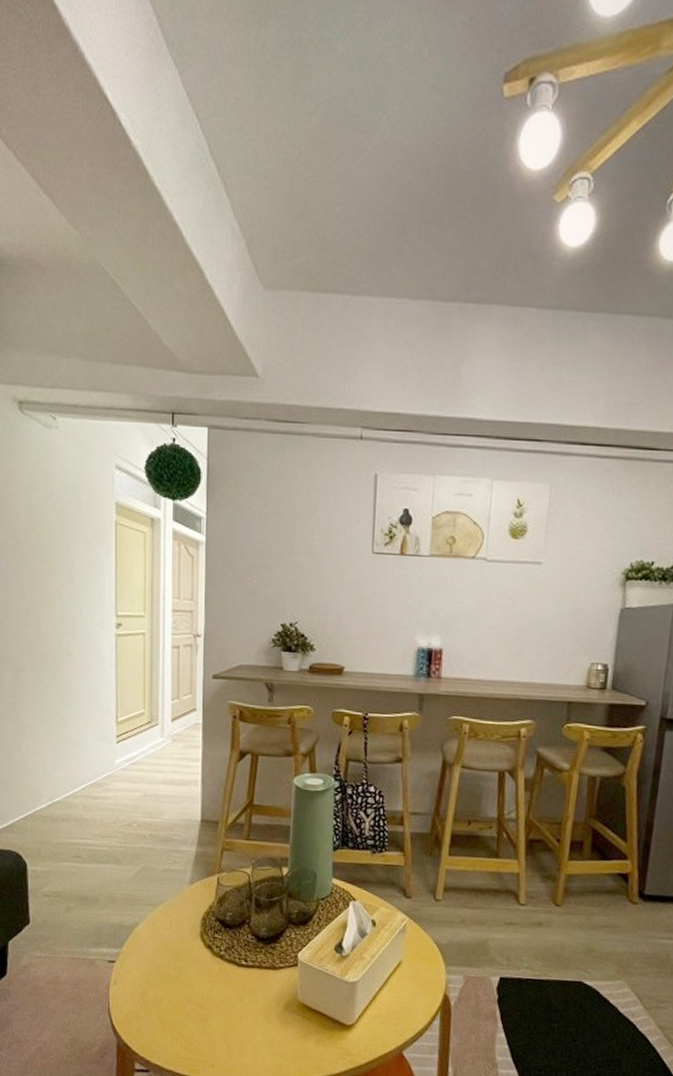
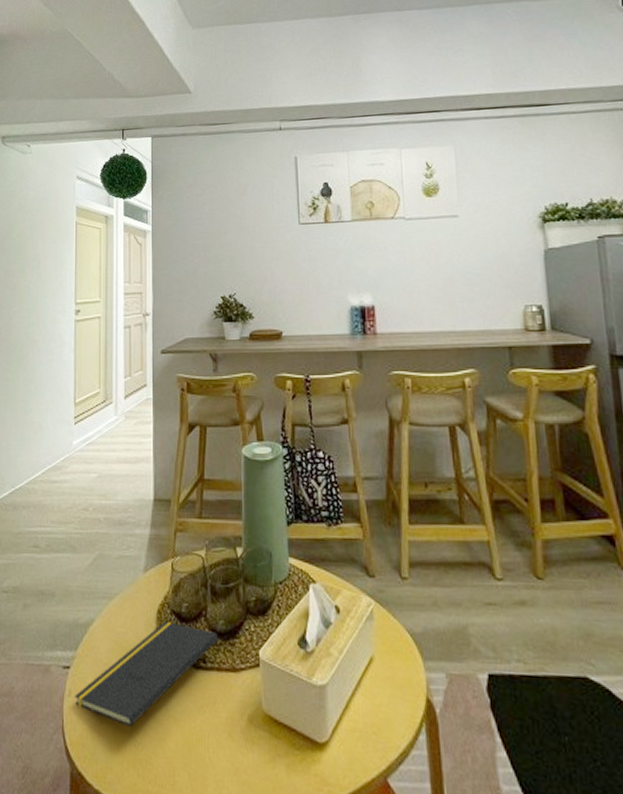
notepad: none [119,927,261,1010] -> present [74,622,219,727]

